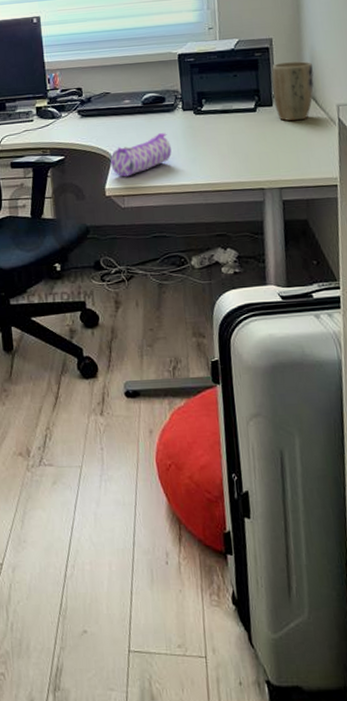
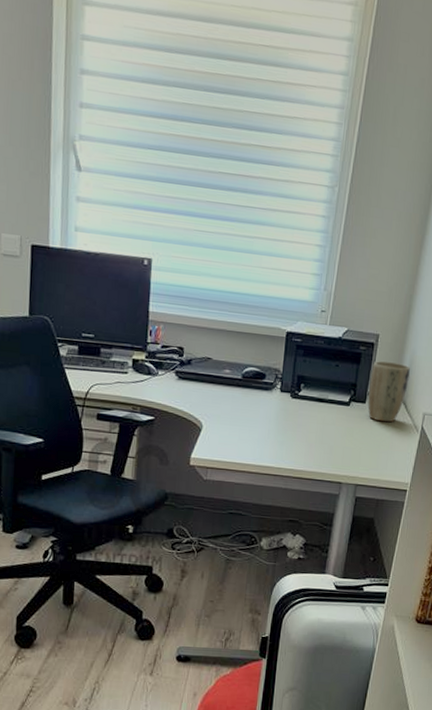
pencil case: present [110,133,172,177] -> none [200,410,263,449]

